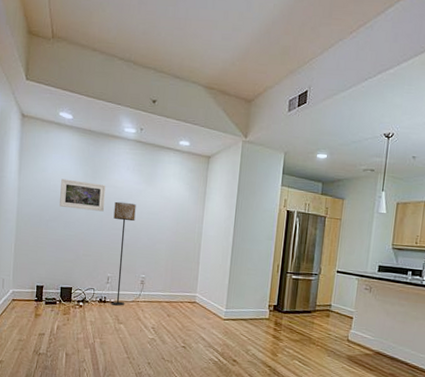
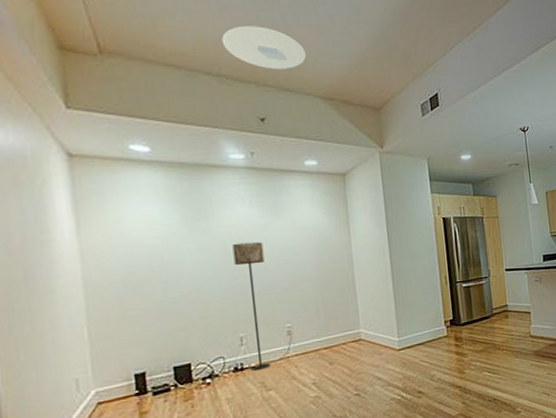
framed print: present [60,178,106,212] -> none [148,226,219,264]
ceiling light: none [136,18,198,59] -> present [221,25,306,69]

